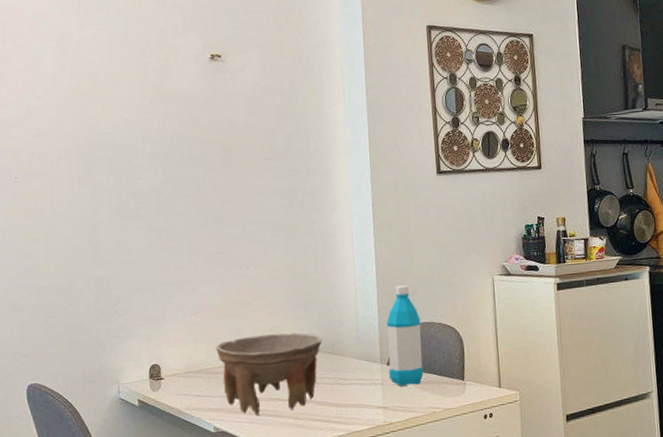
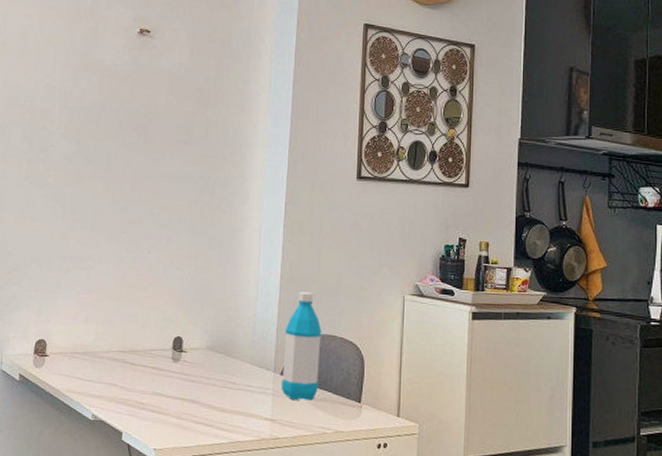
bowl: present [216,332,323,415] -> none [105,323,216,410]

